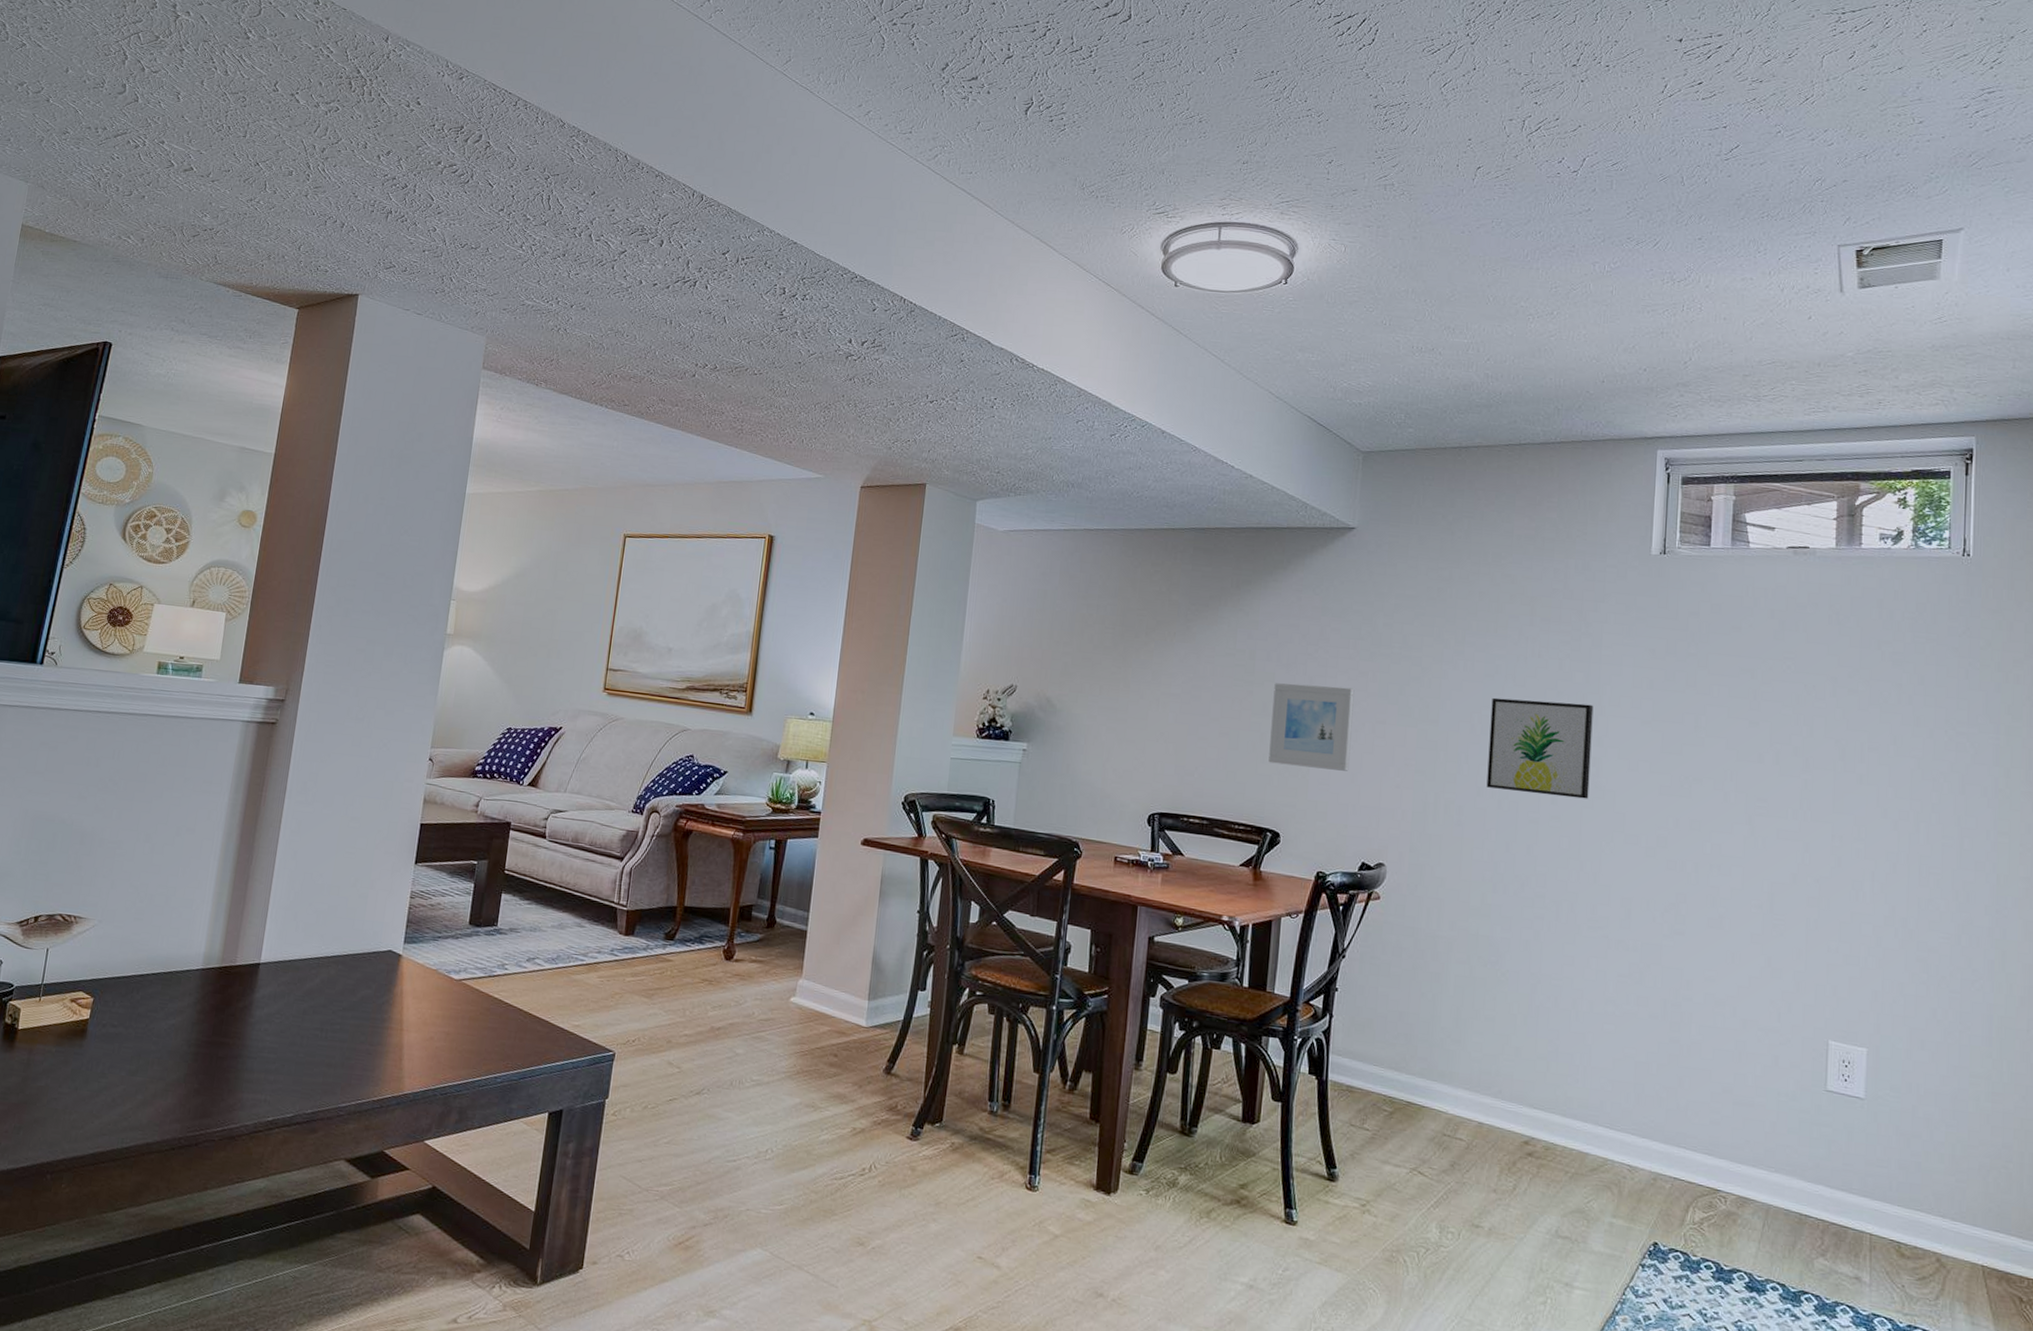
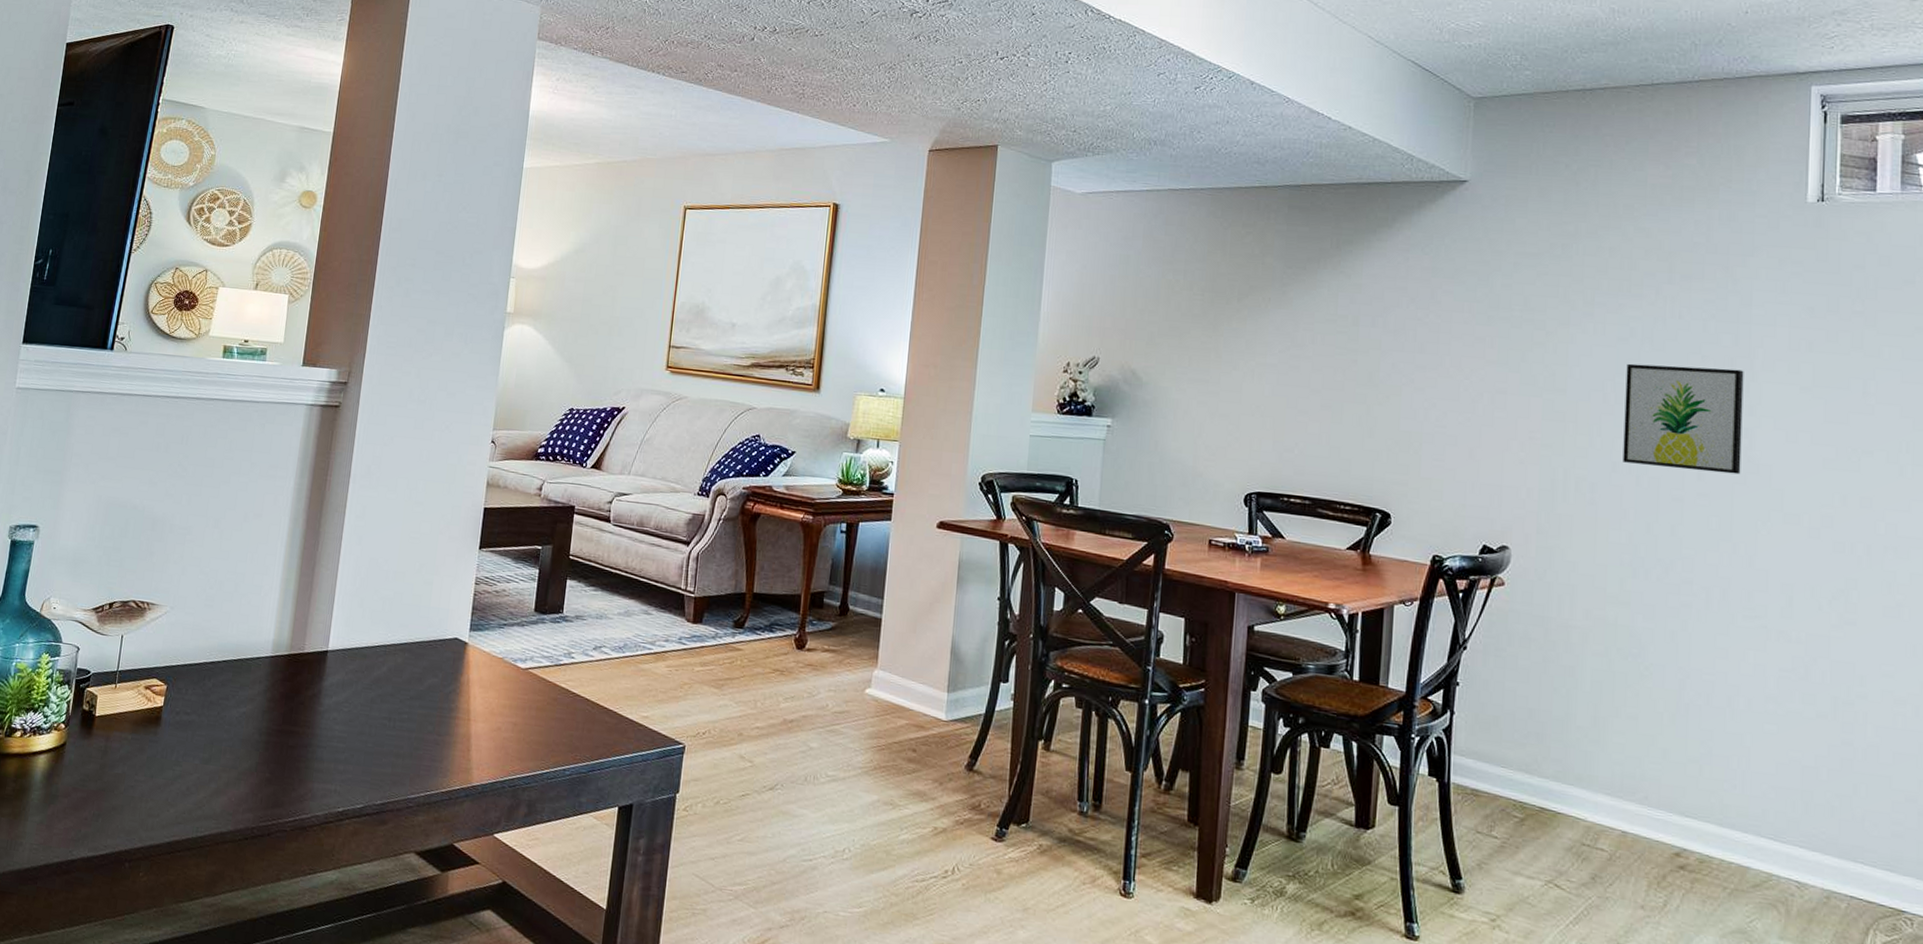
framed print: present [1268,683,1355,771] -> none [1376,351,1471,446]

